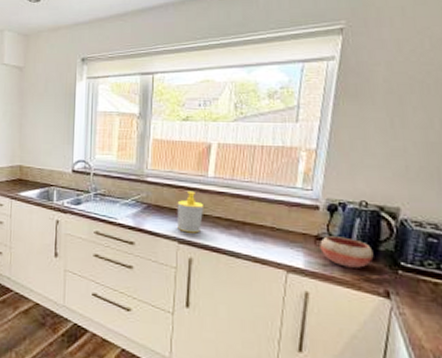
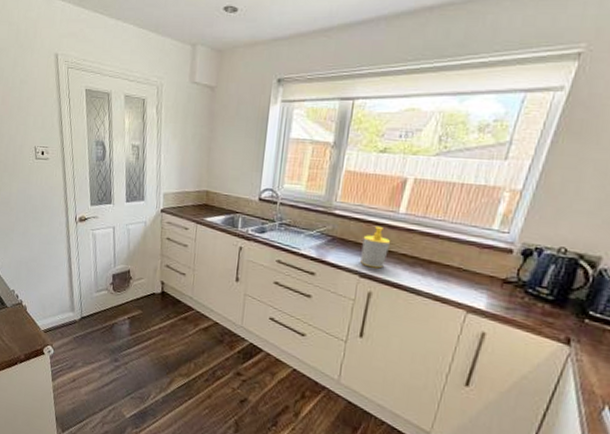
bowl: present [320,236,374,268] -> none [506,280,563,314]

